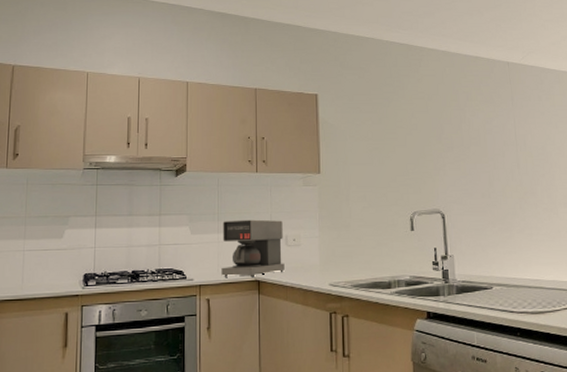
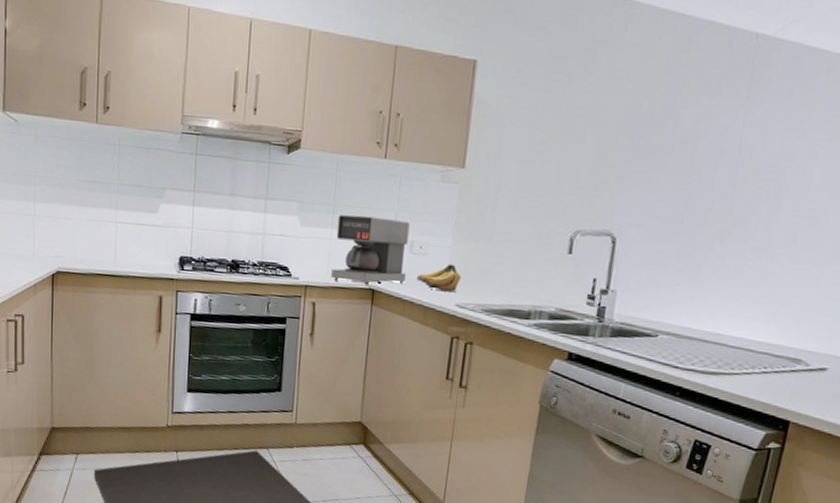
fruit: none [293,250,331,275] -> present [416,264,461,293]

